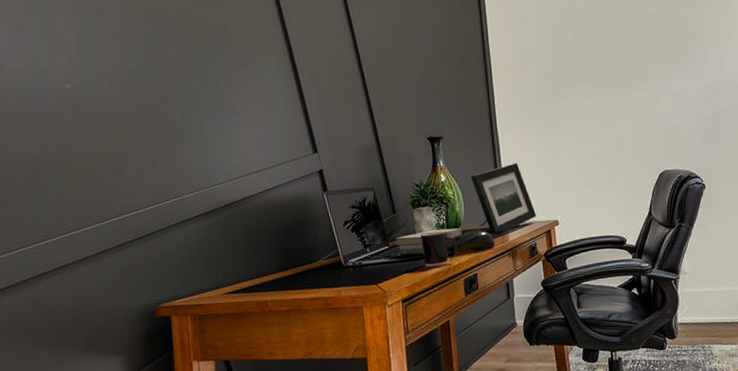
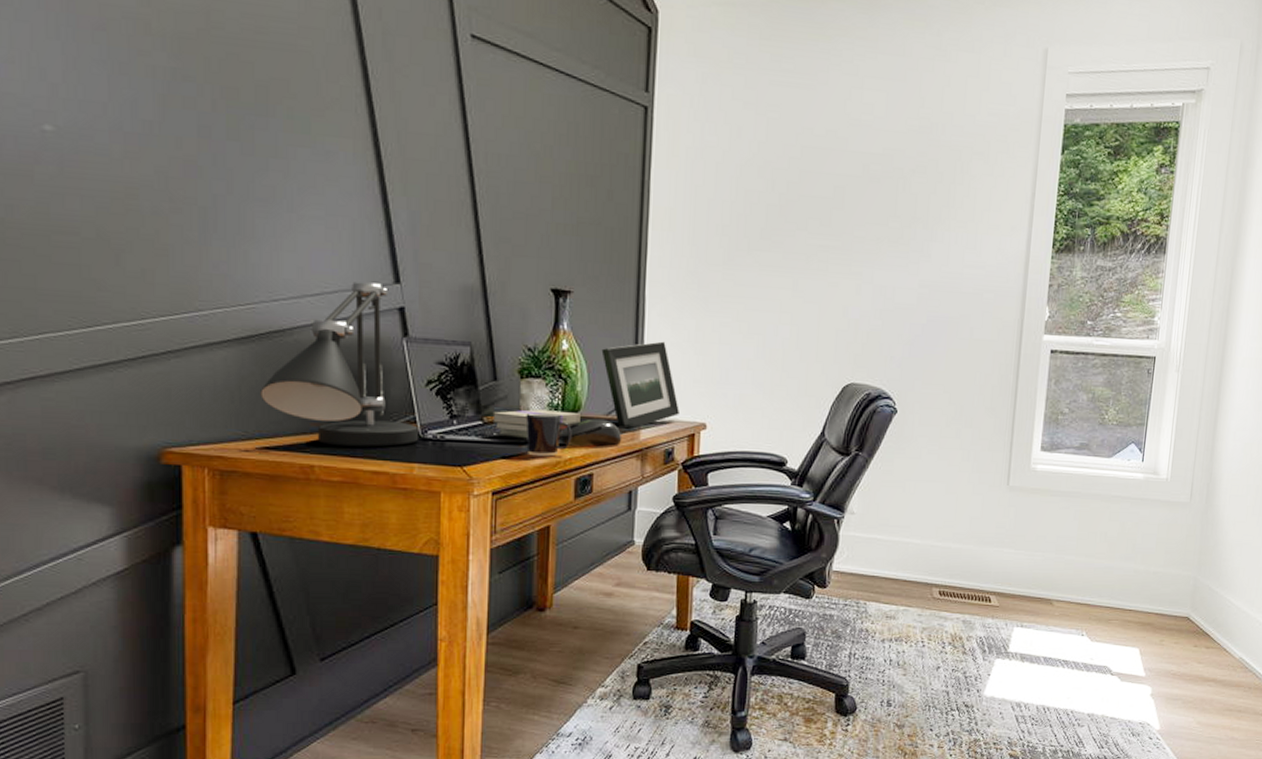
desk lamp: none [224,155,343,284] -> present [260,282,420,448]

